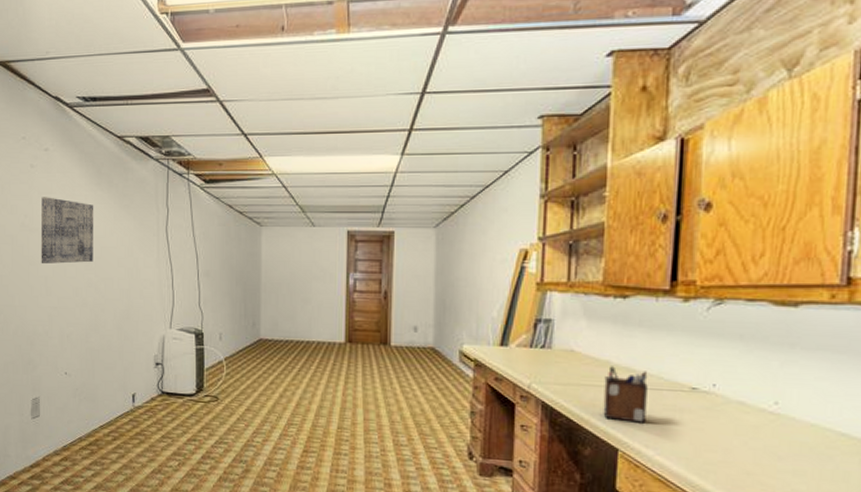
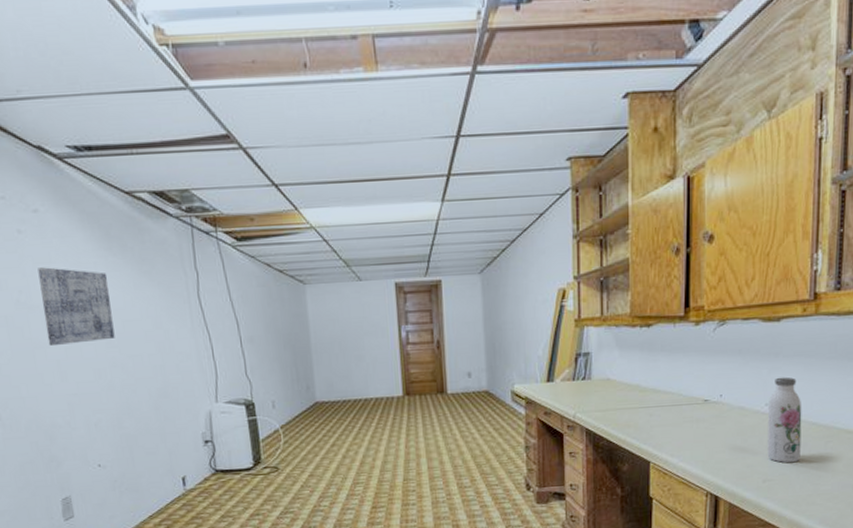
desk organizer: present [603,366,648,423] -> none [636,389,670,437]
water bottle: none [775,372,827,479] -> present [767,377,802,463]

